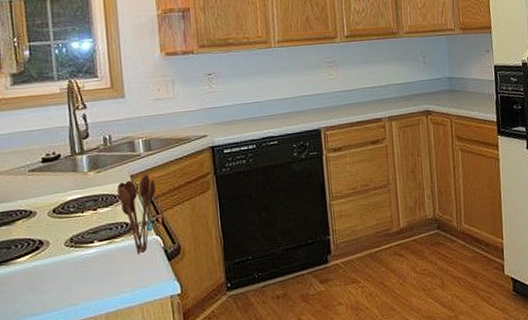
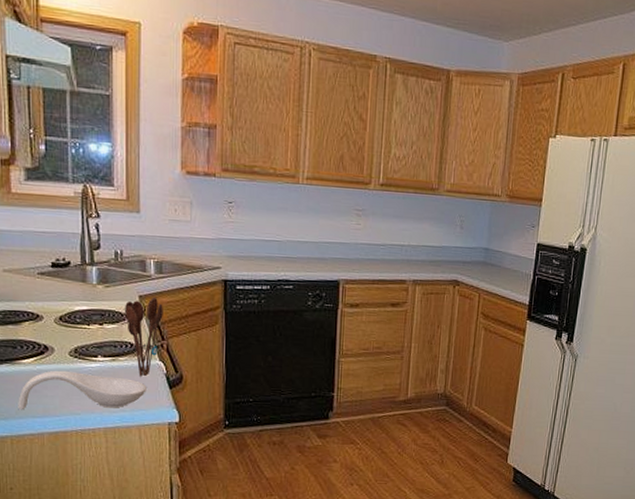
spoon rest: none [15,259,146,311] -> present [18,370,146,410]

